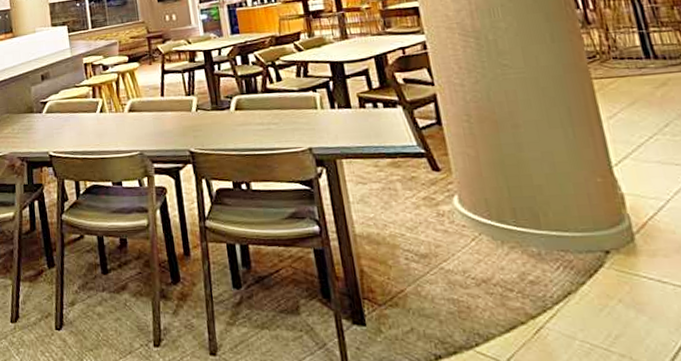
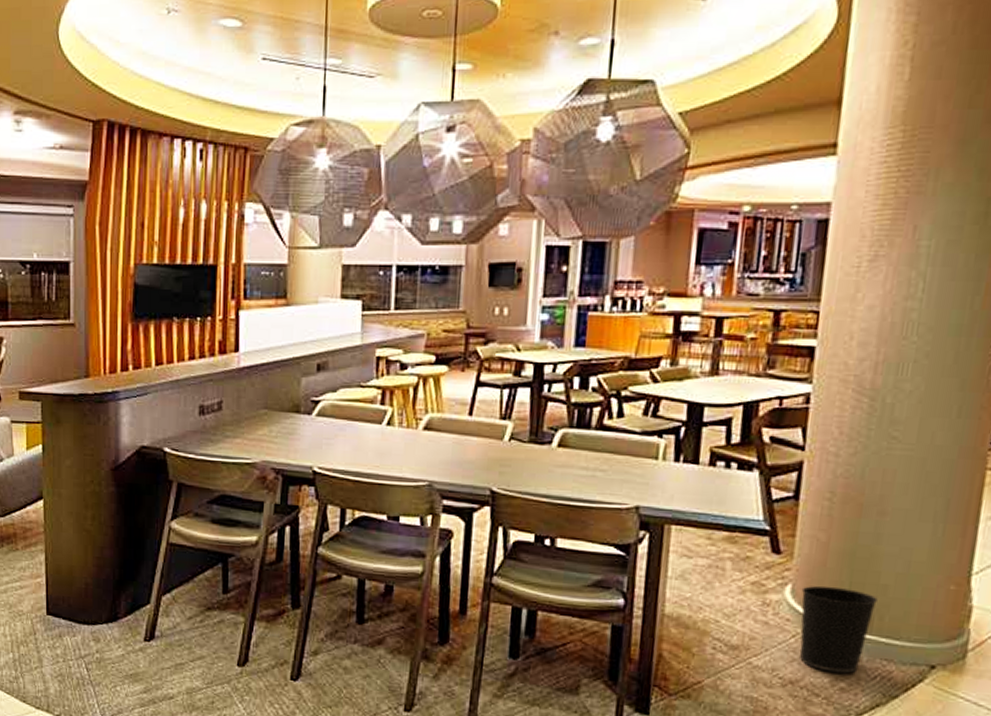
wastebasket: none [467,192,540,268] -> present [800,585,878,674]

